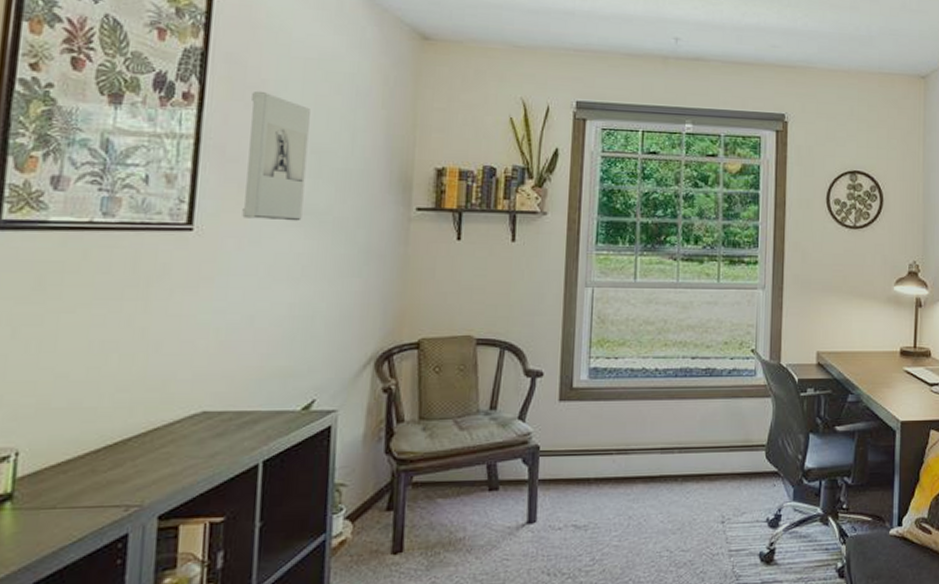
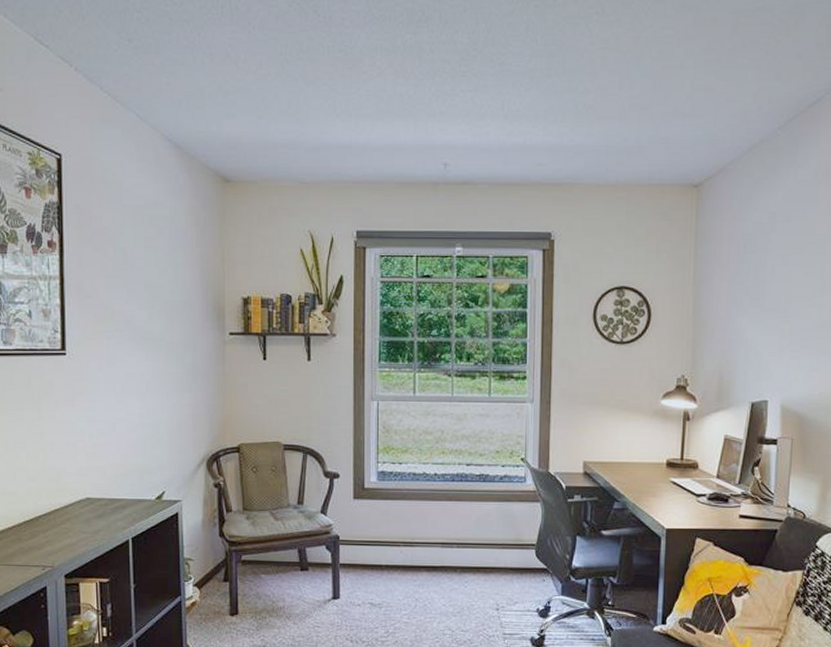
wall sculpture: present [242,90,310,221] -> none [97,236,143,346]

